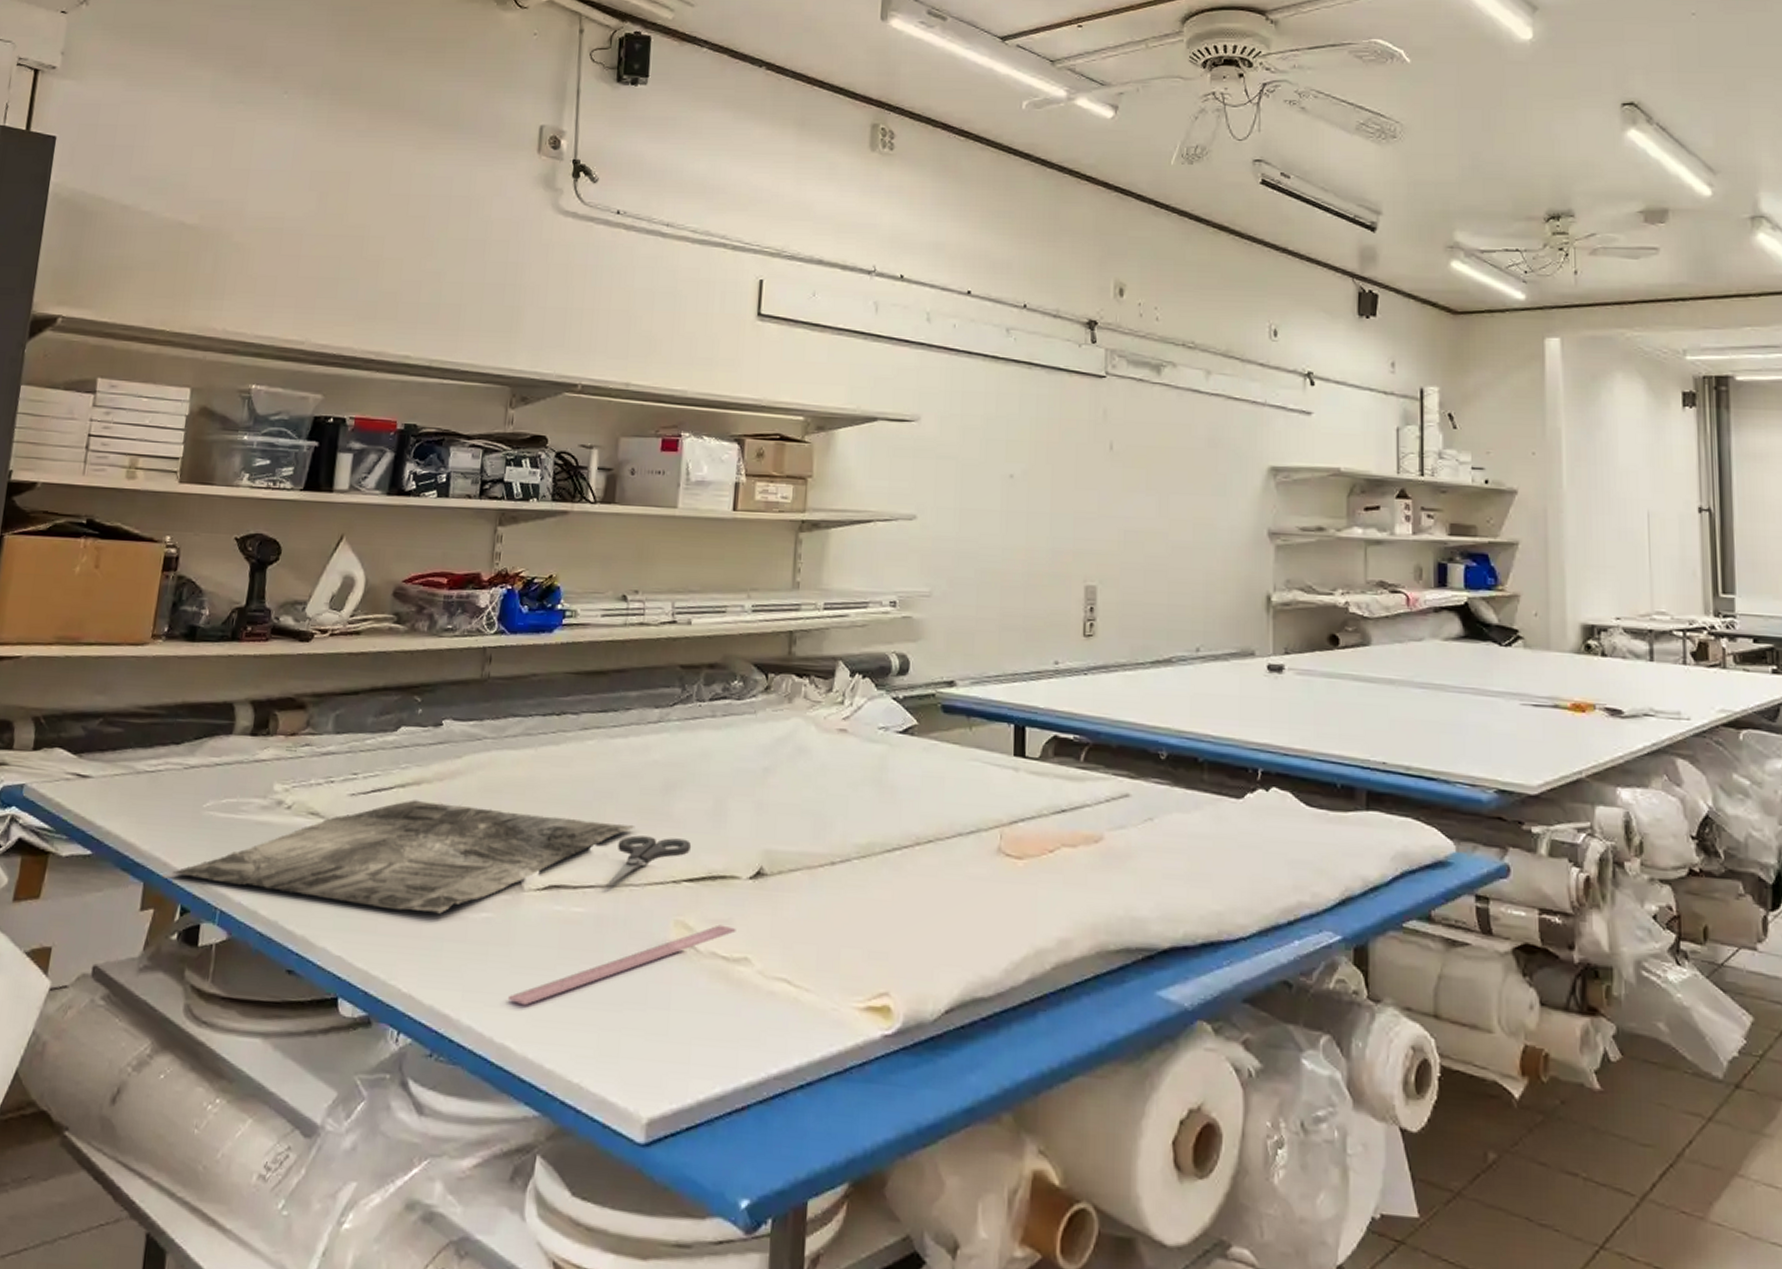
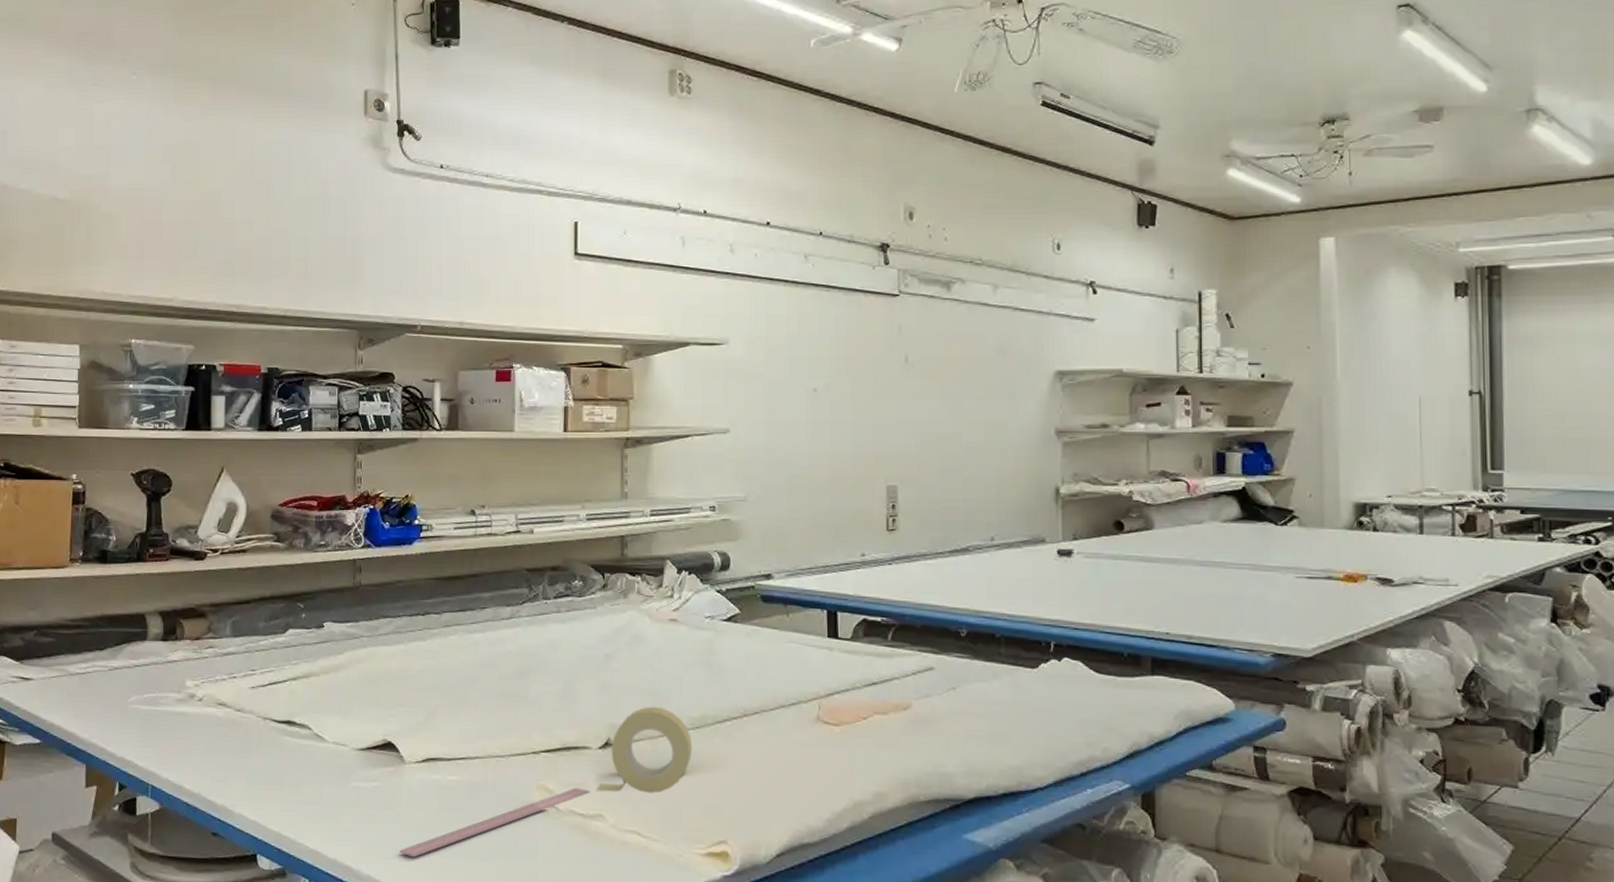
fabric swatch: present [172,800,635,914] -> none [109,690,497,784]
scissors: present [605,835,692,888] -> none [474,715,547,760]
adhesive tape: none [744,830,857,934] -> present [597,706,693,793]

